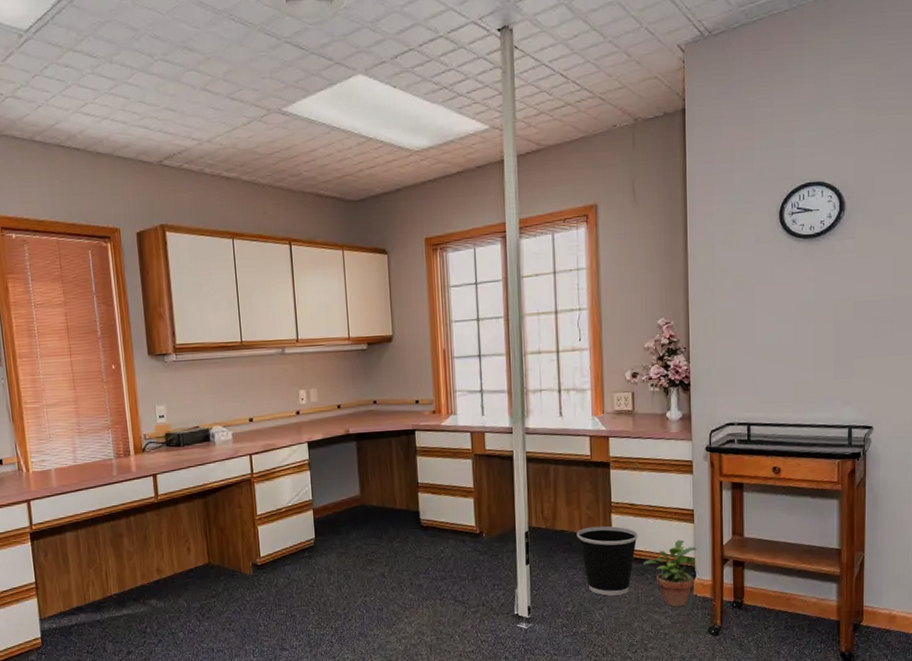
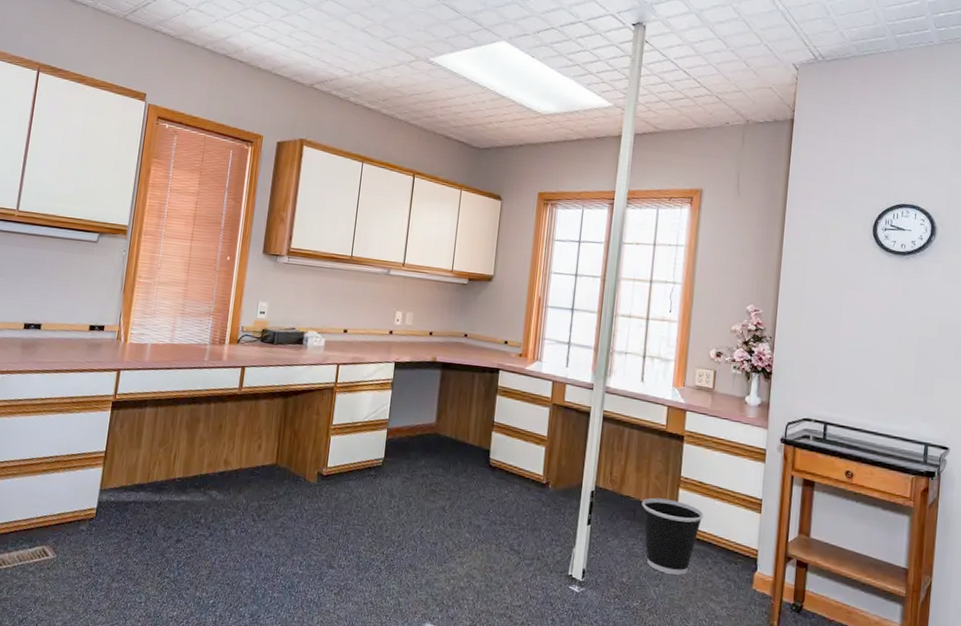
potted plant: present [643,539,697,607] -> none [705,528,761,600]

